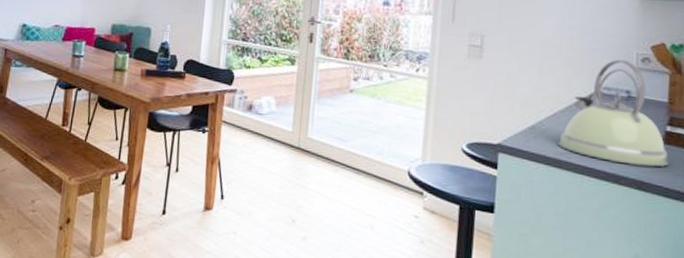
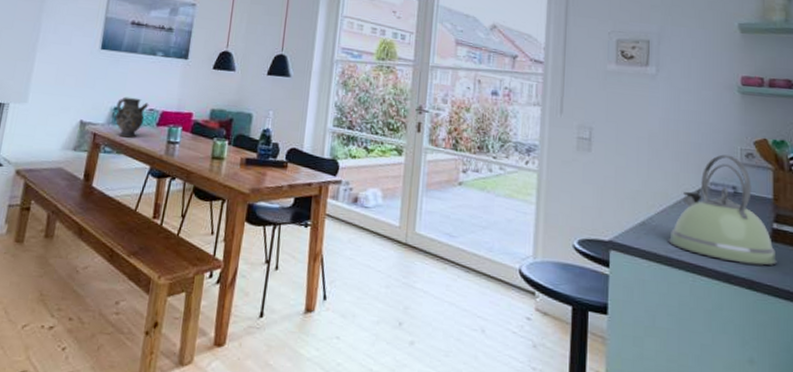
ewer: none [22,14,55,53] -> present [113,96,149,138]

